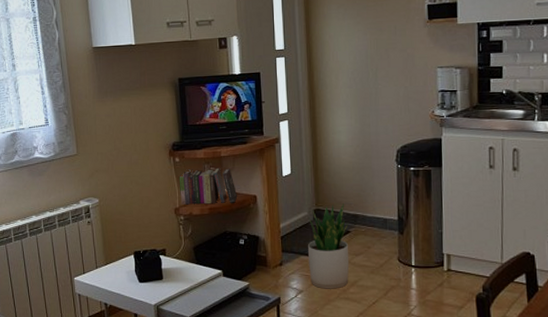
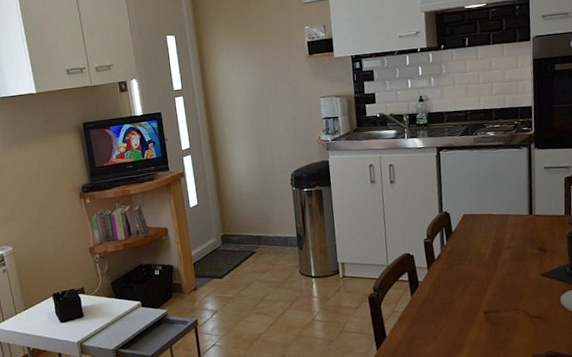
planter: present [307,204,350,289] -> none [216,227,258,307]

